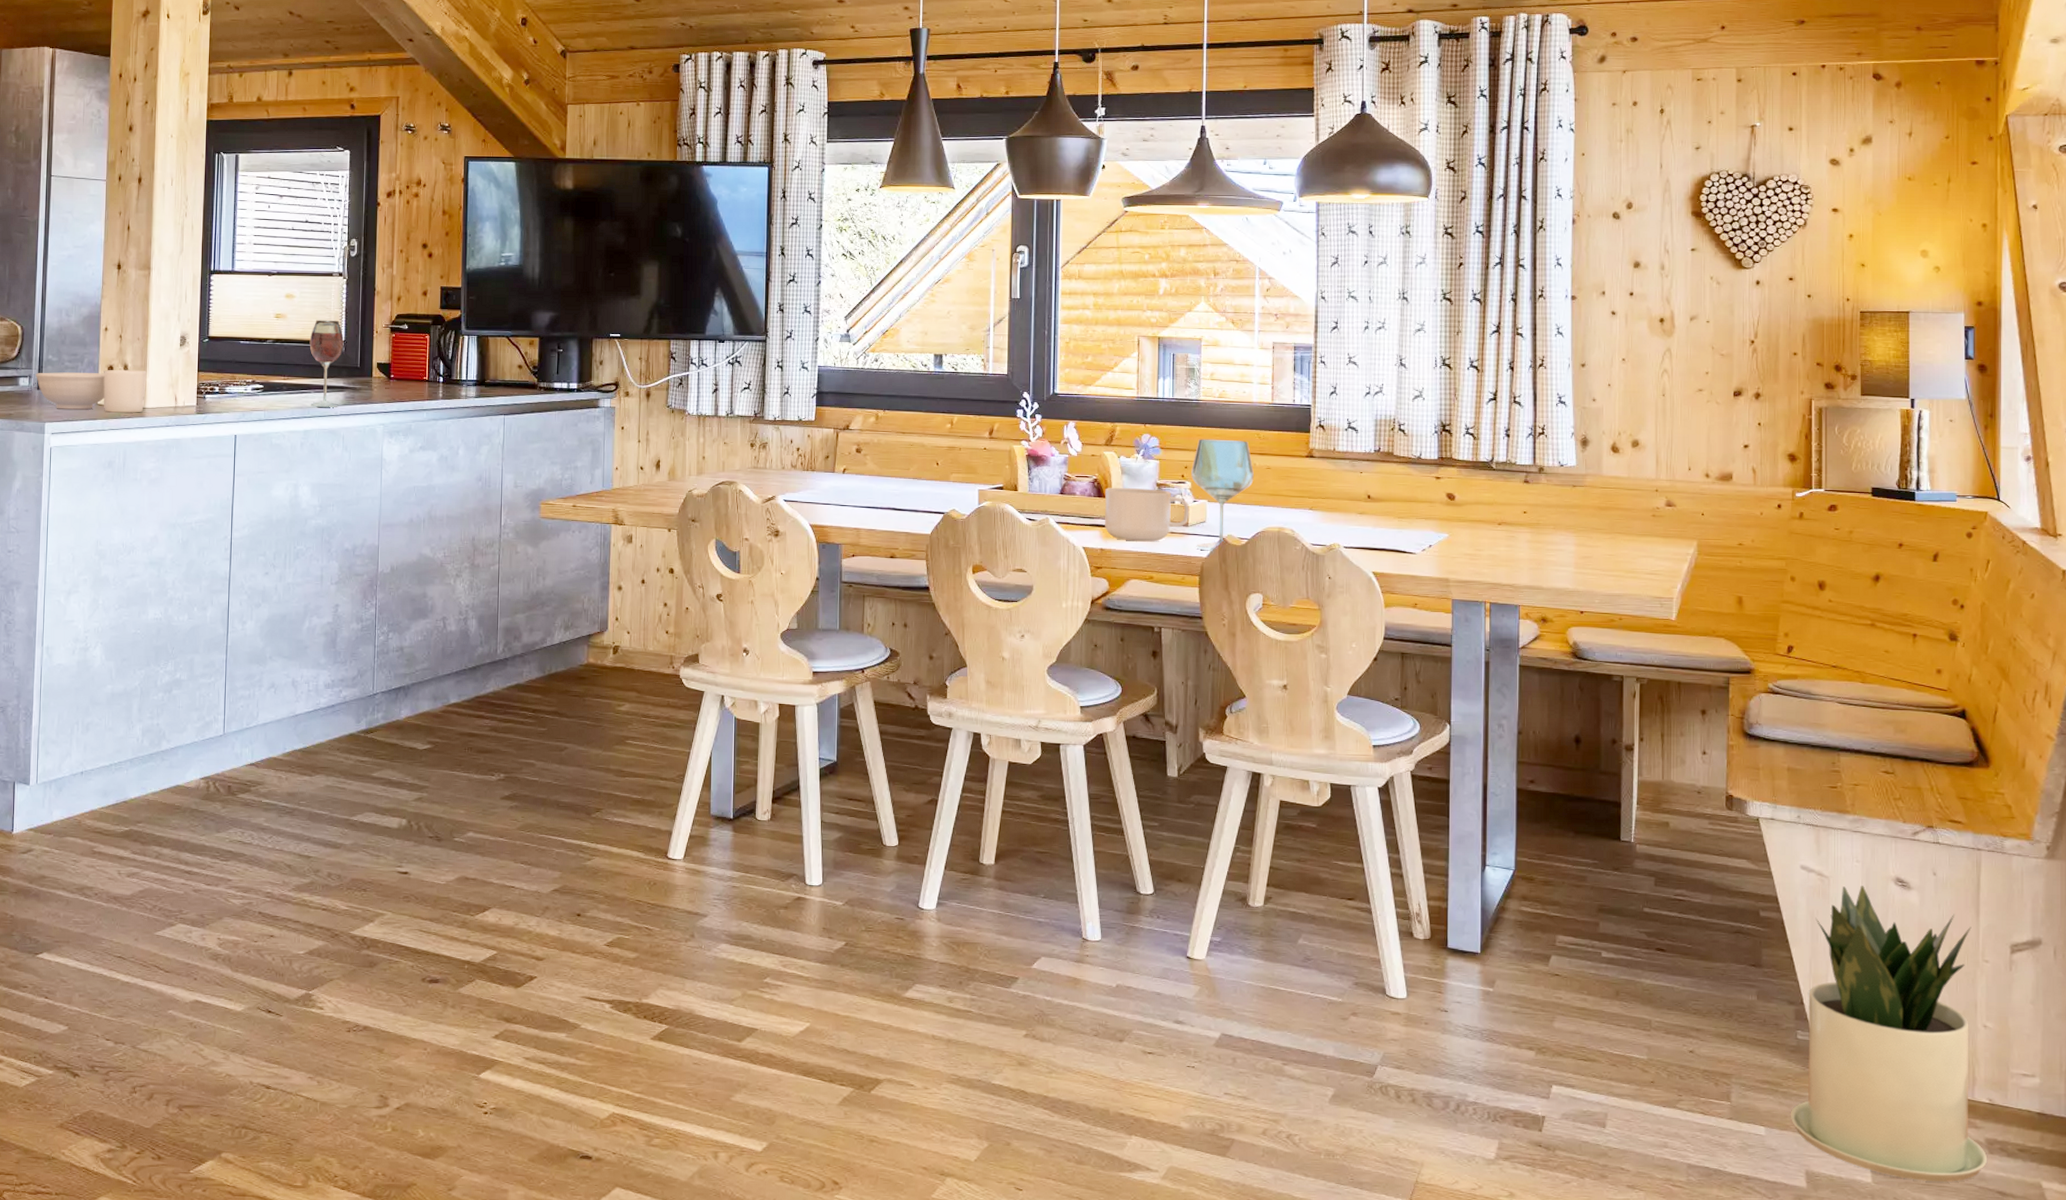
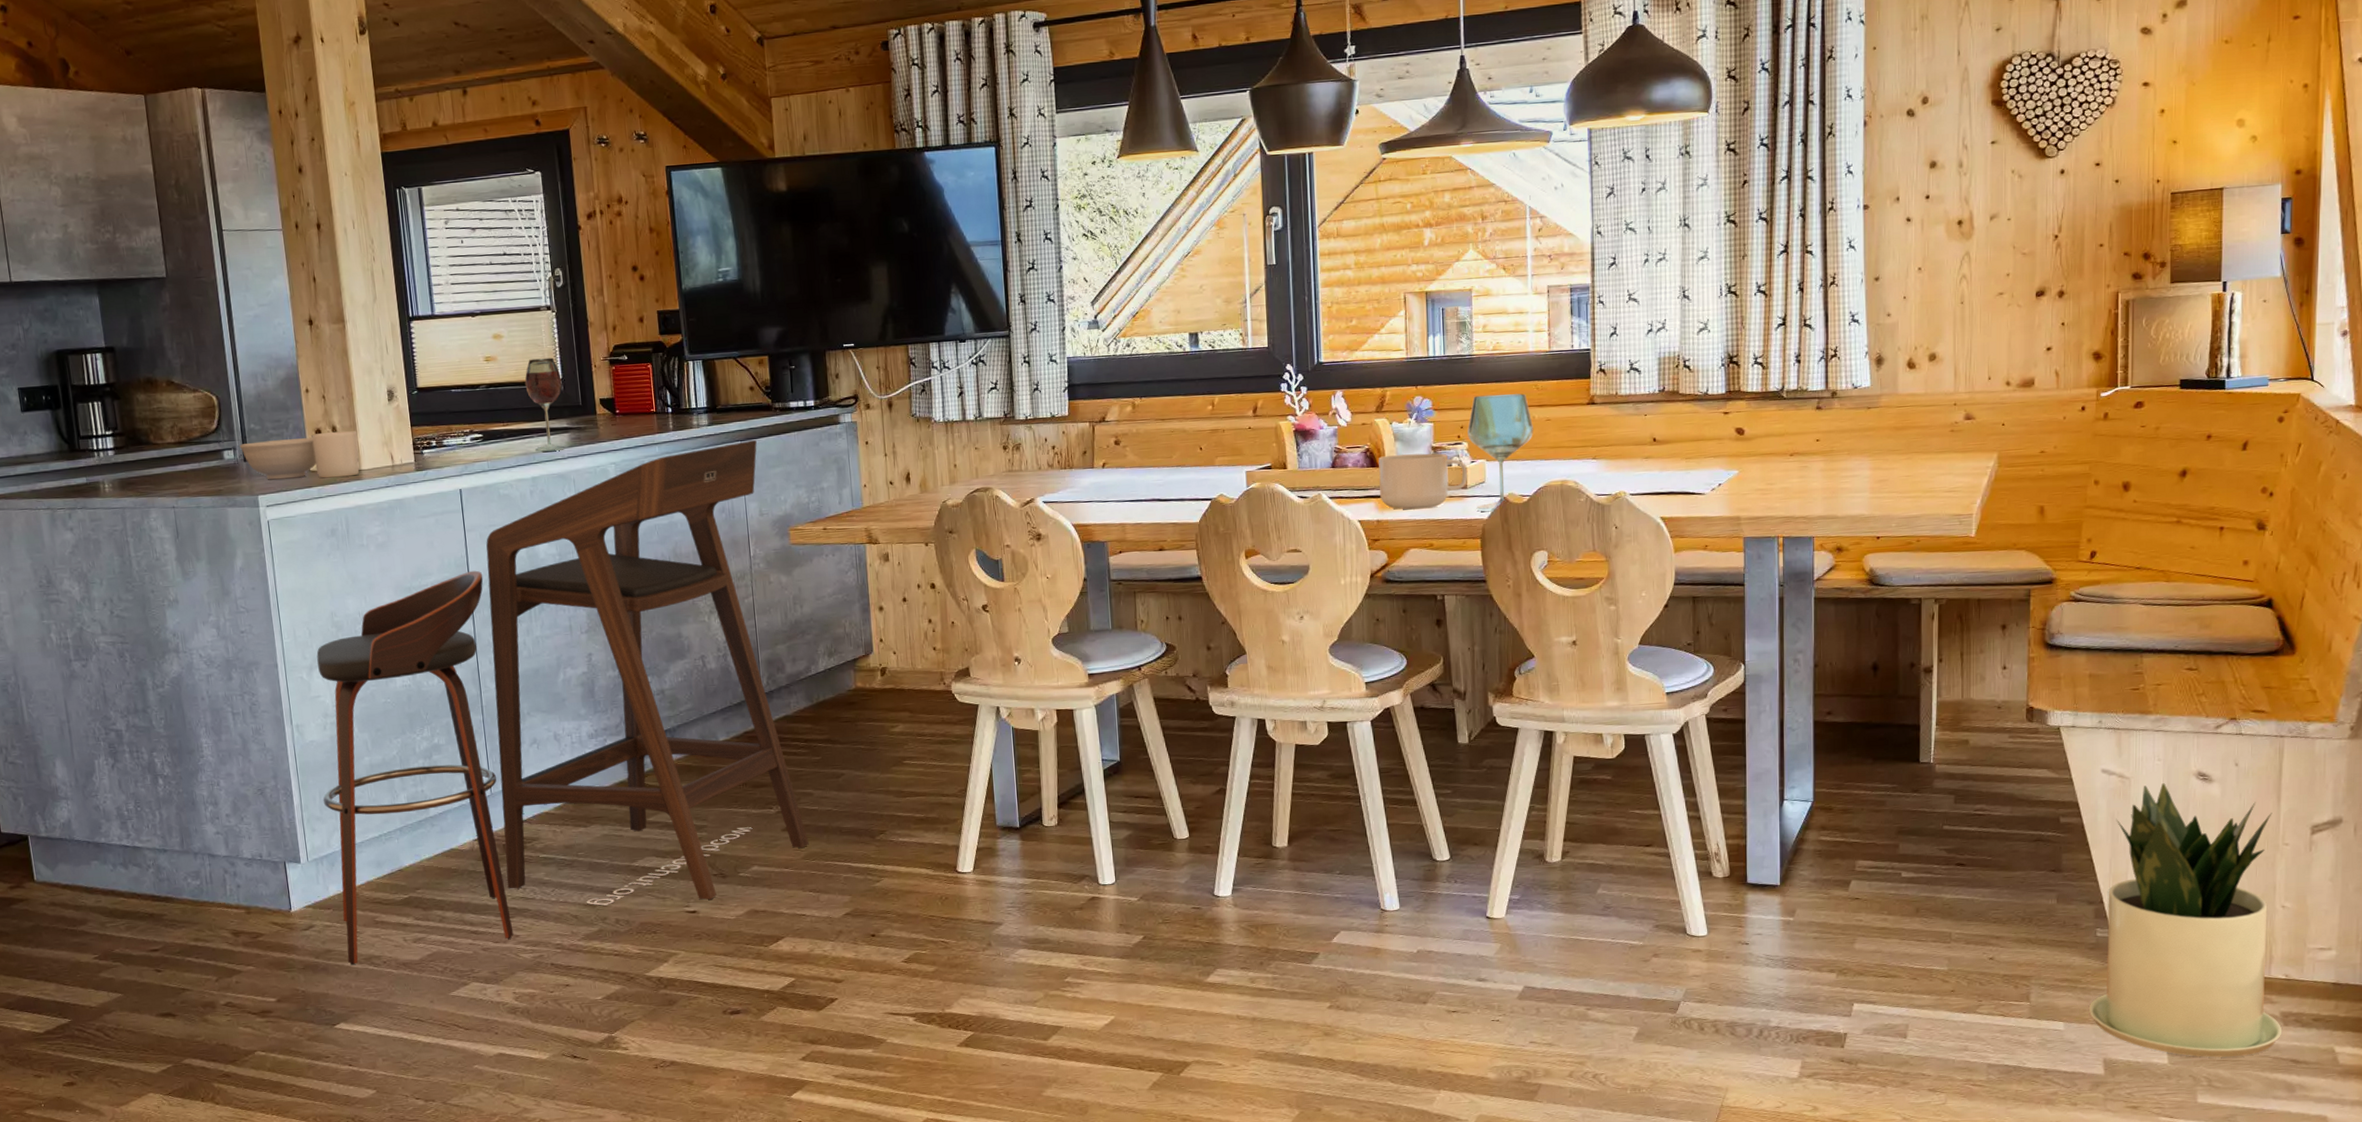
bar stool: none [60,513,245,893] -> present [316,570,514,965]
bar stool: none [227,415,526,862] -> present [486,440,809,906]

